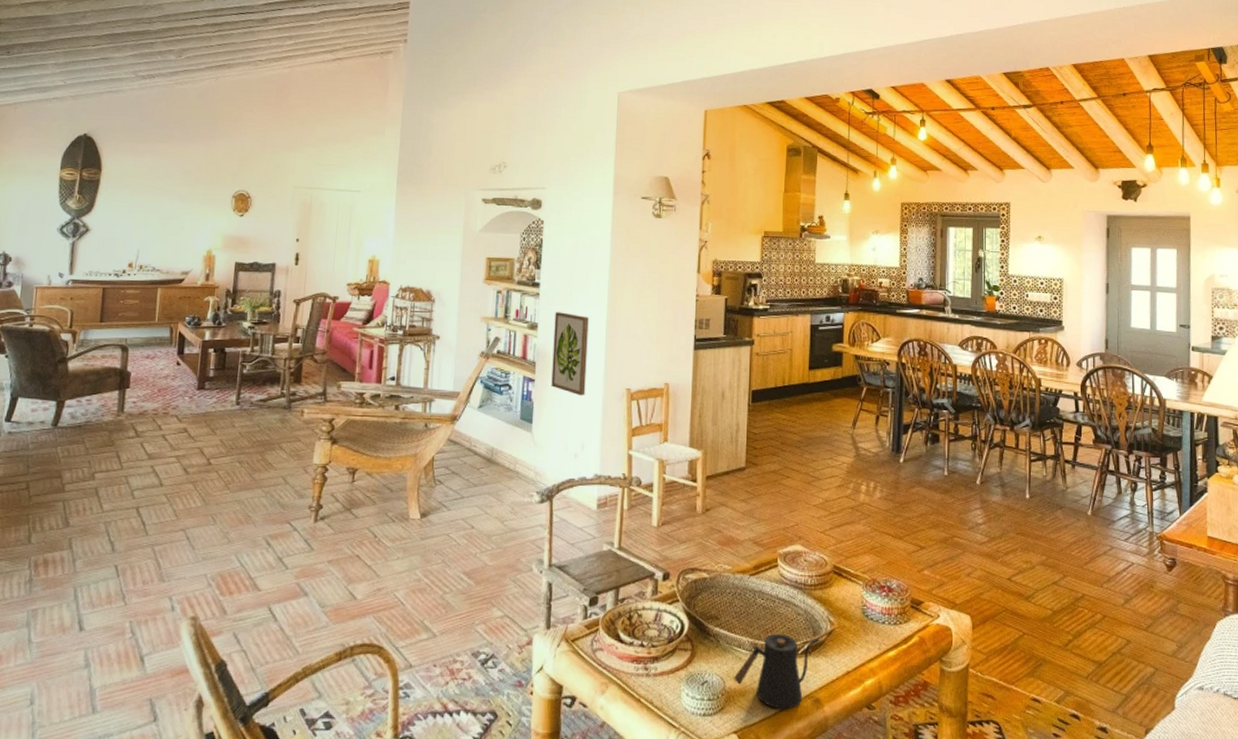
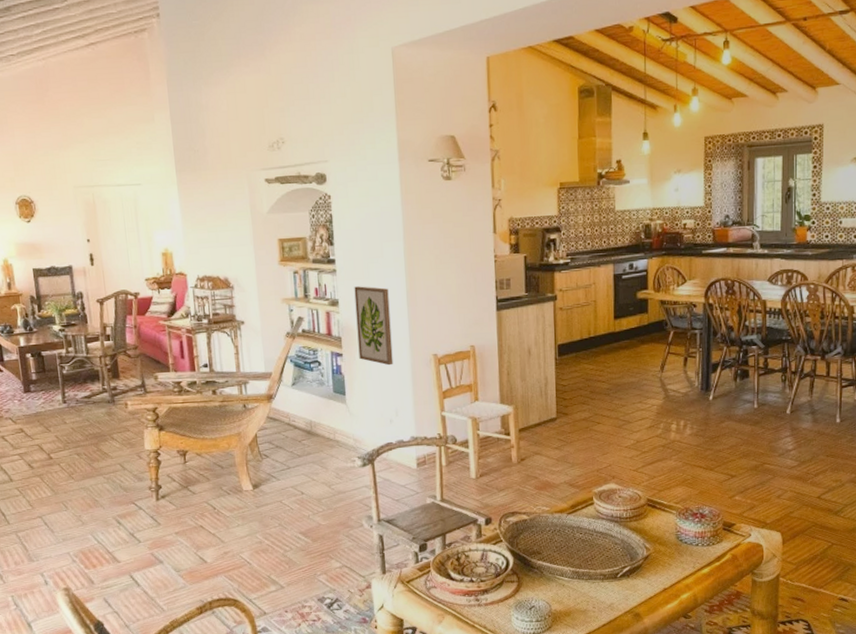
kettle: present [734,634,820,710] -> none [559,562,638,625]

